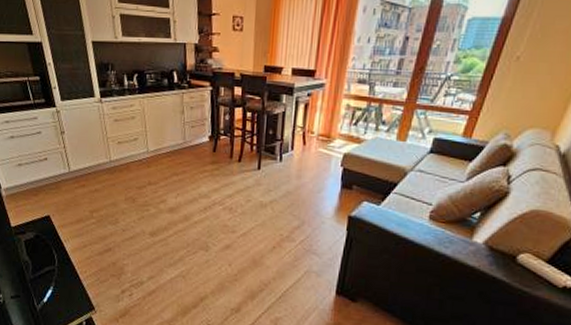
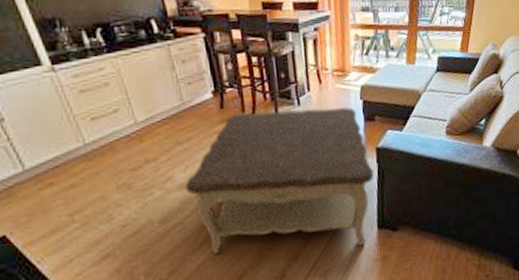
coffee table: none [173,158,341,305] -> present [185,107,374,255]

